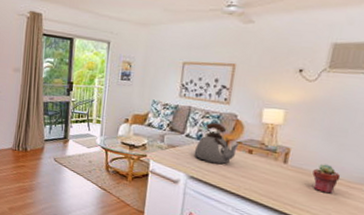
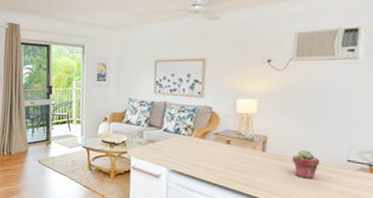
kettle: present [194,122,239,164] -> none [173,116,217,156]

